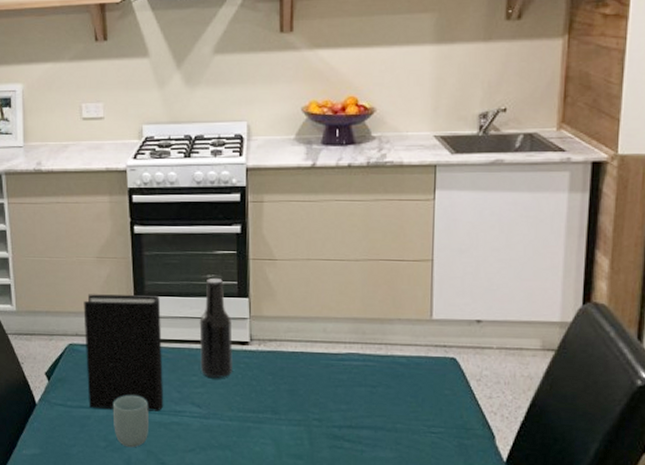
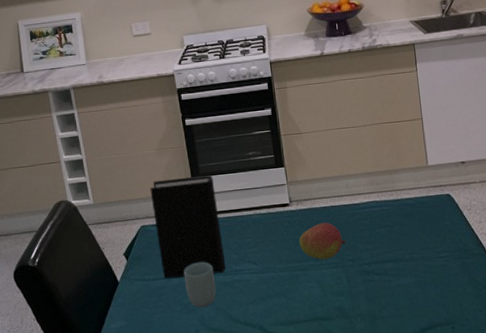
beer bottle: present [199,277,233,378] -> none [247,153,279,238]
fruit: none [256,369,314,414] -> present [299,222,346,260]

